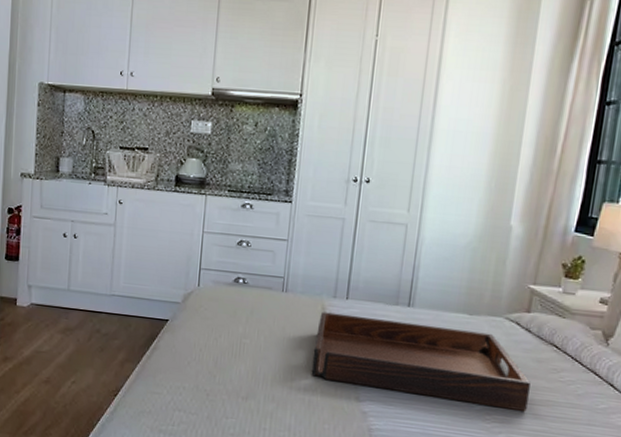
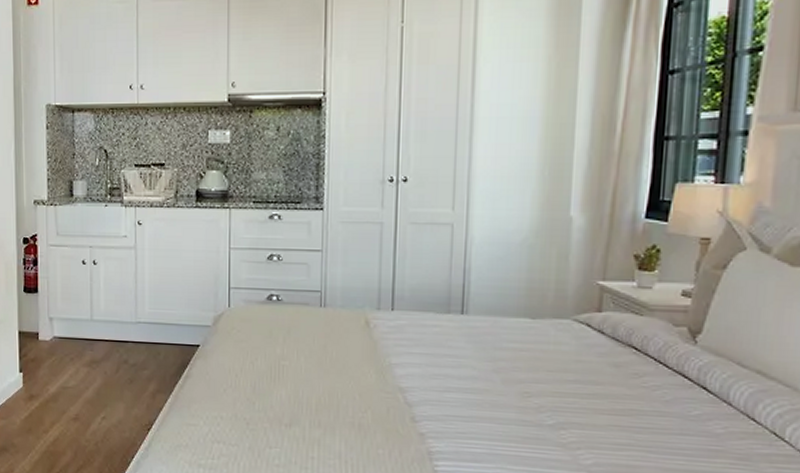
serving tray: present [311,311,531,411] -> none [359,326,609,423]

